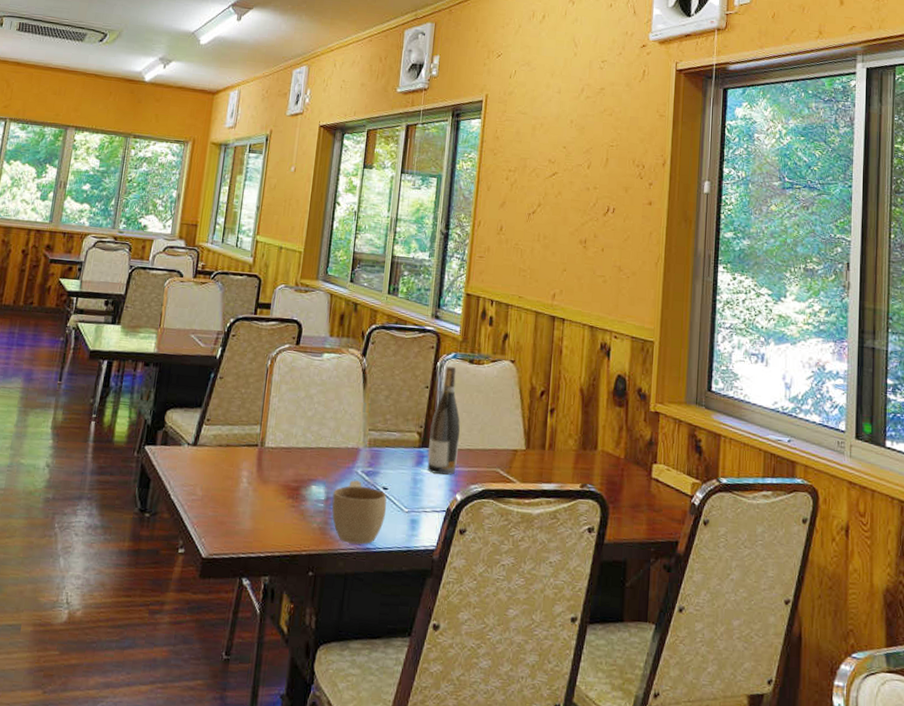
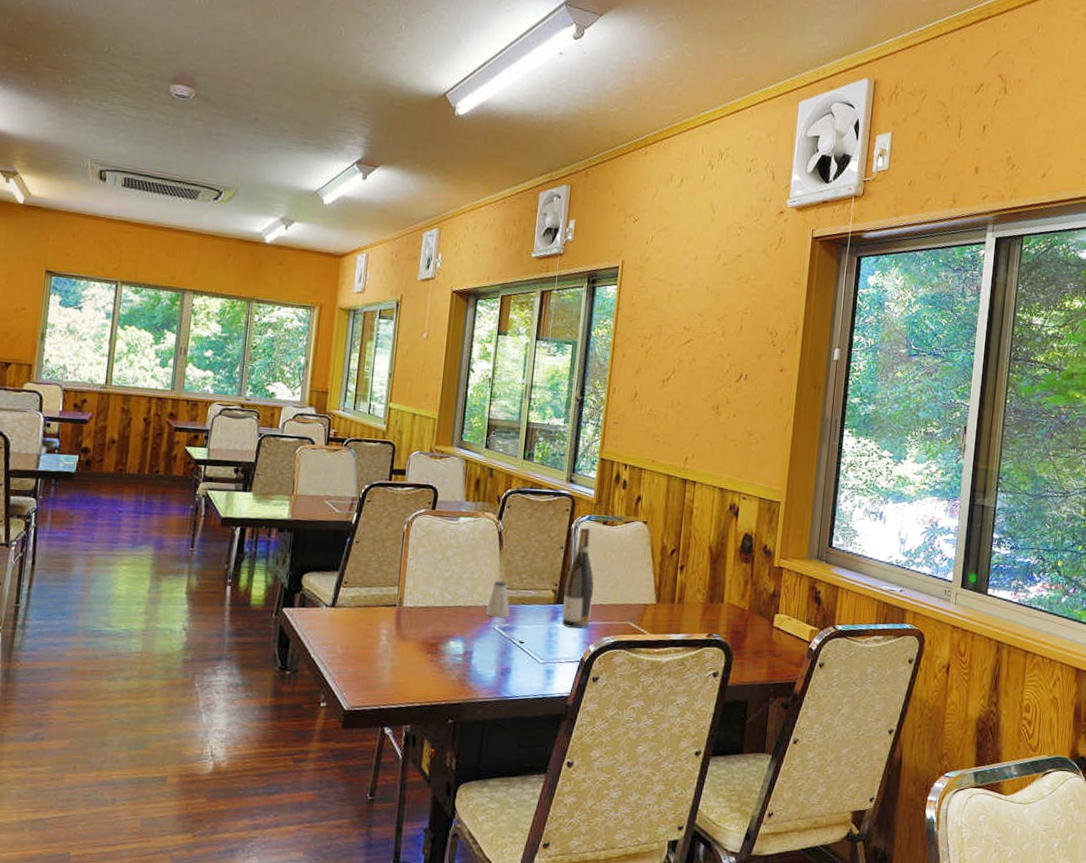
cup: present [331,480,387,545] -> none [469,635,523,694]
saltshaker: none [348,420,373,461] -> present [485,580,510,618]

